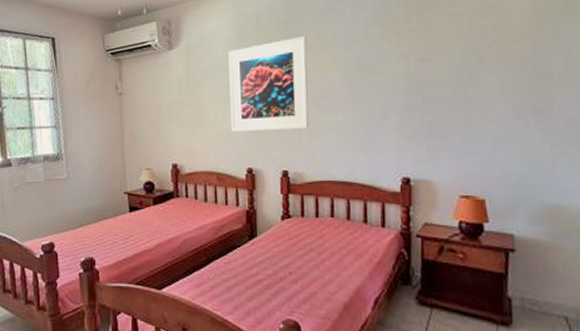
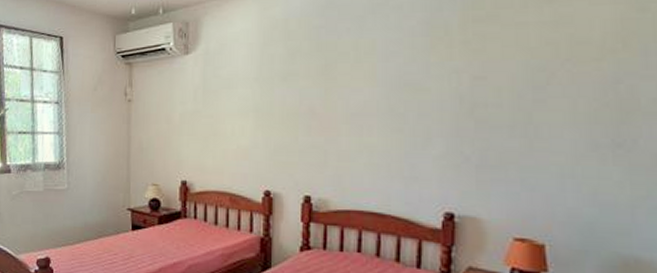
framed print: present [228,36,309,132] -> none [249,44,341,150]

